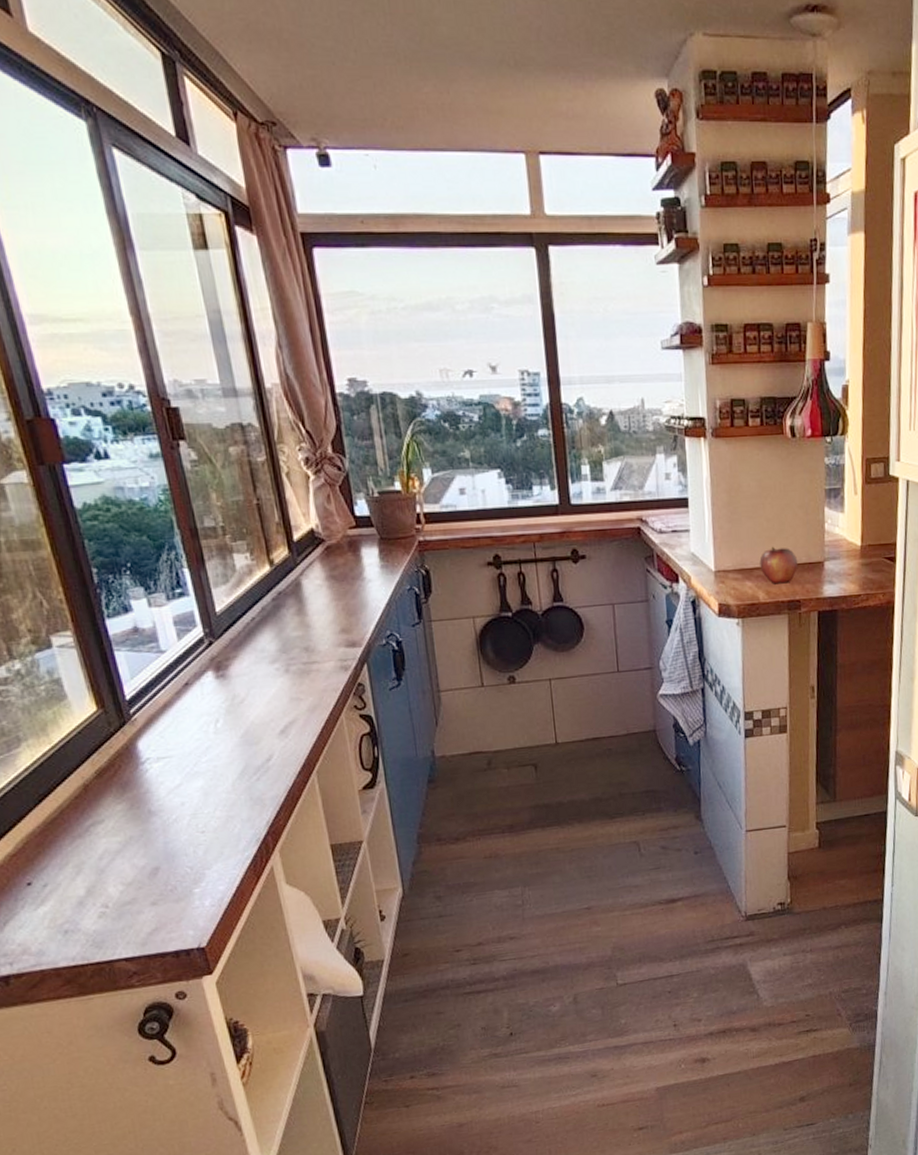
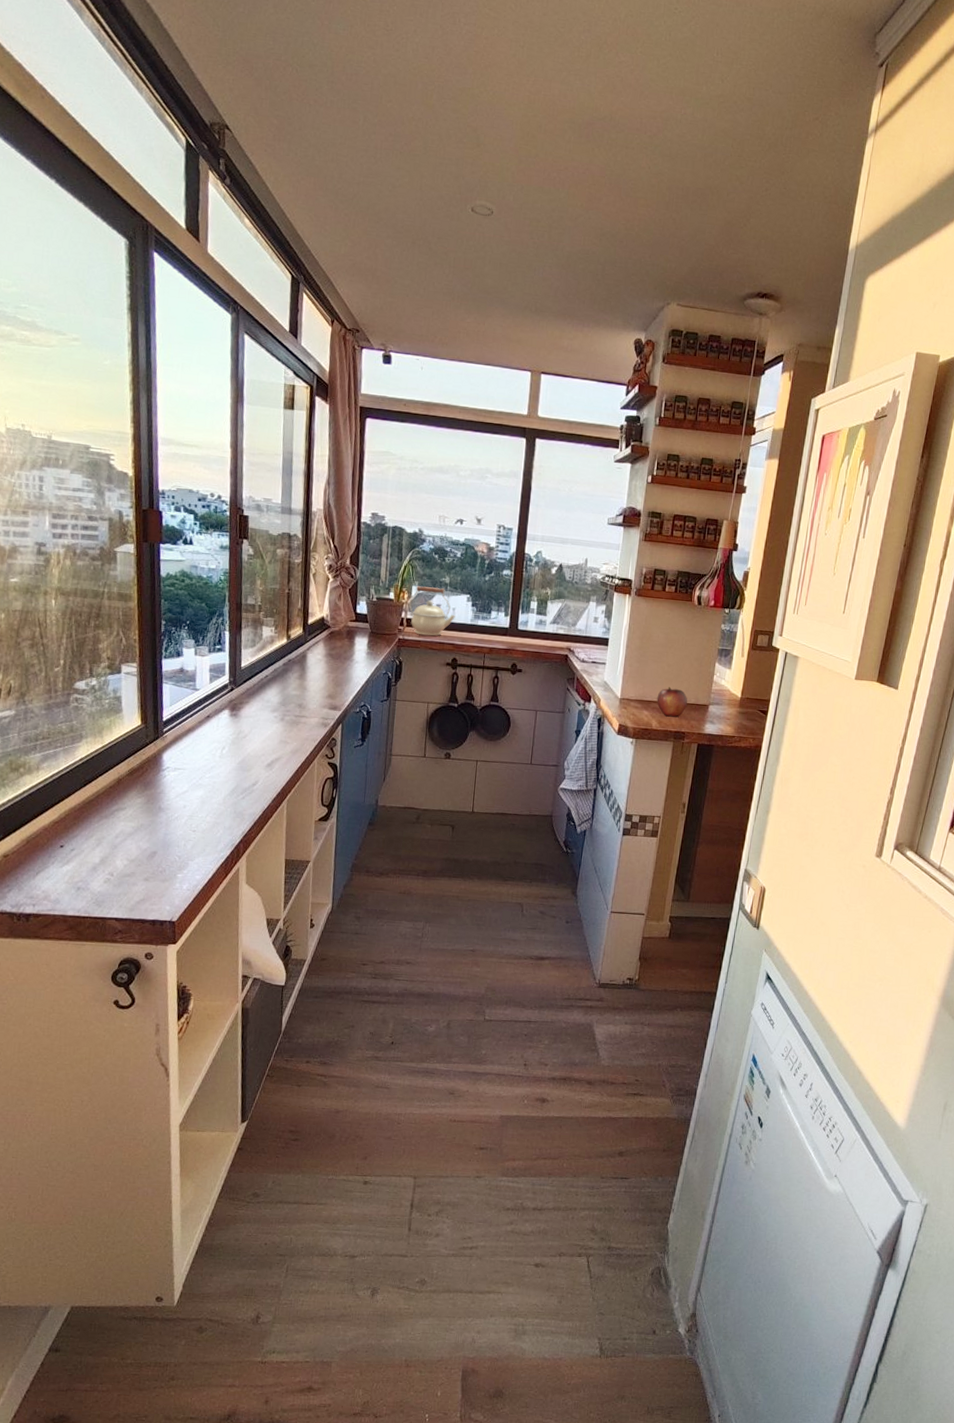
kettle: none [422,466,487,532] -> present [408,586,455,637]

